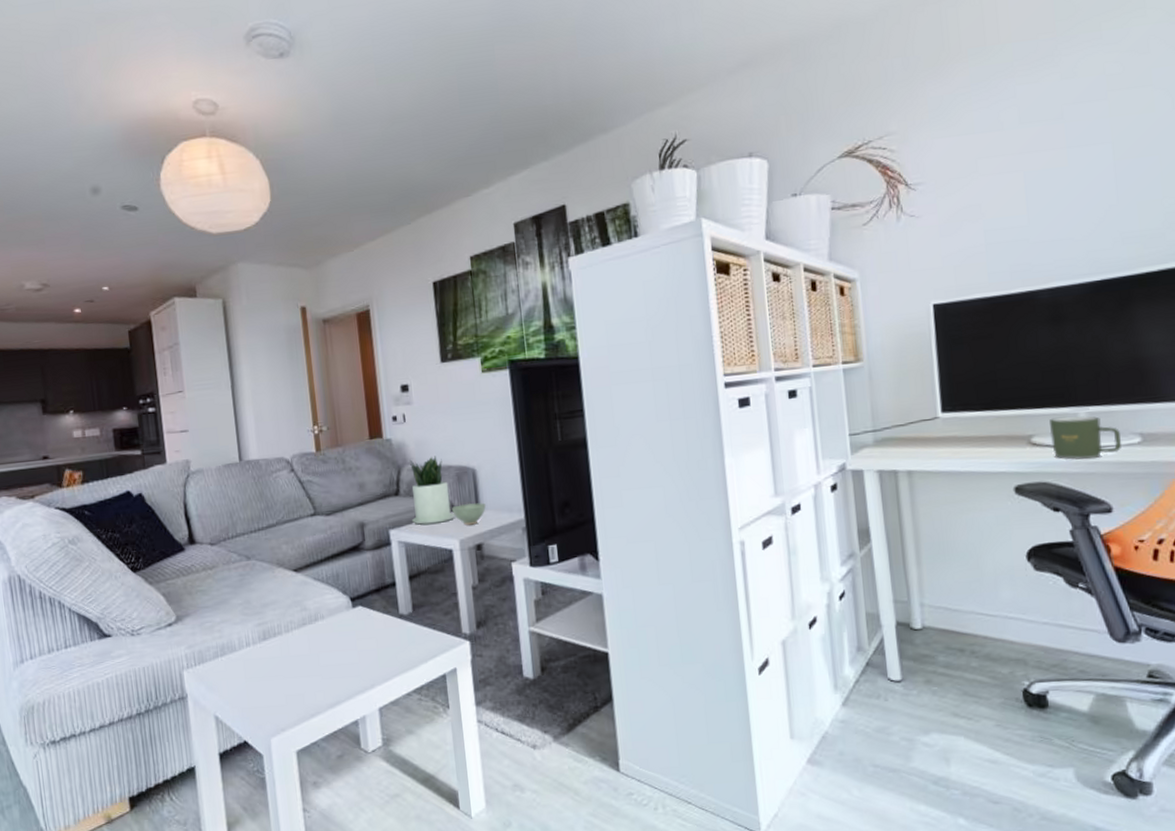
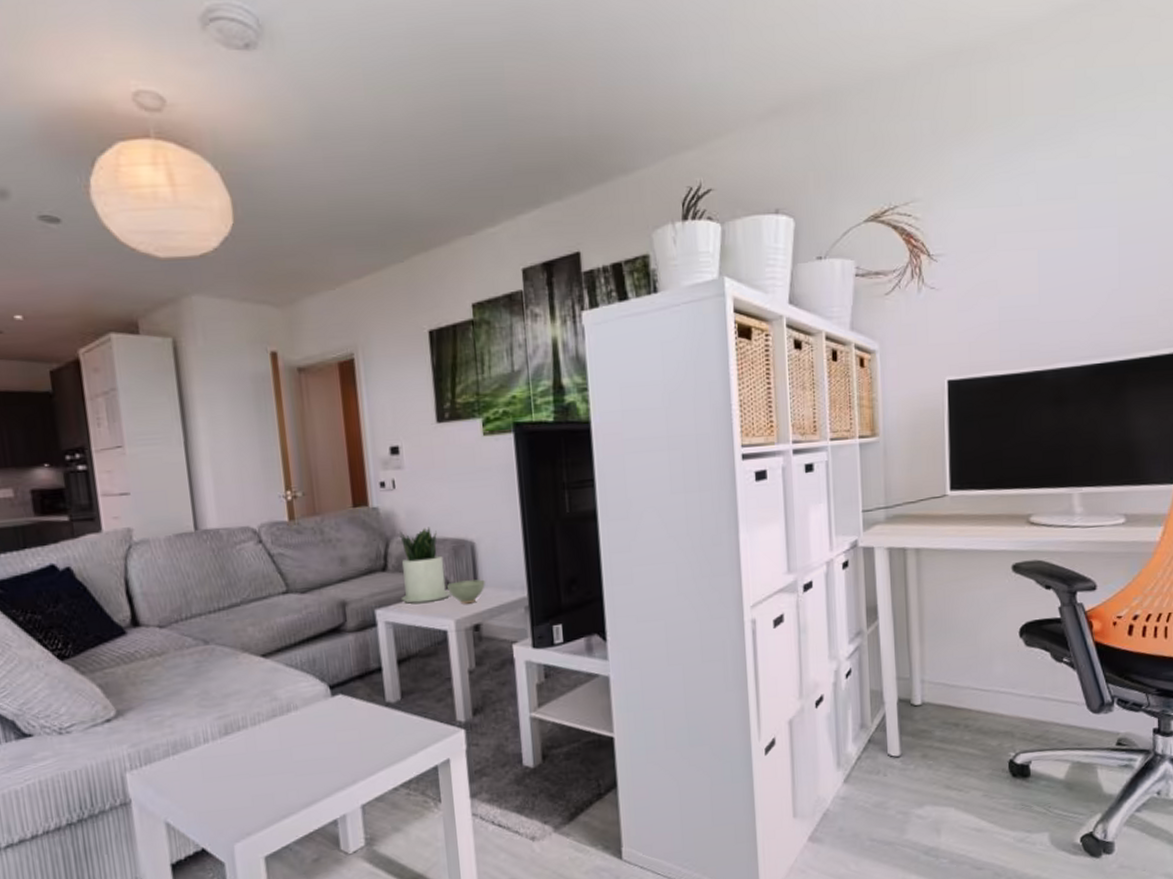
mug: present [1049,416,1122,460] -> none [1046,496,1109,540]

